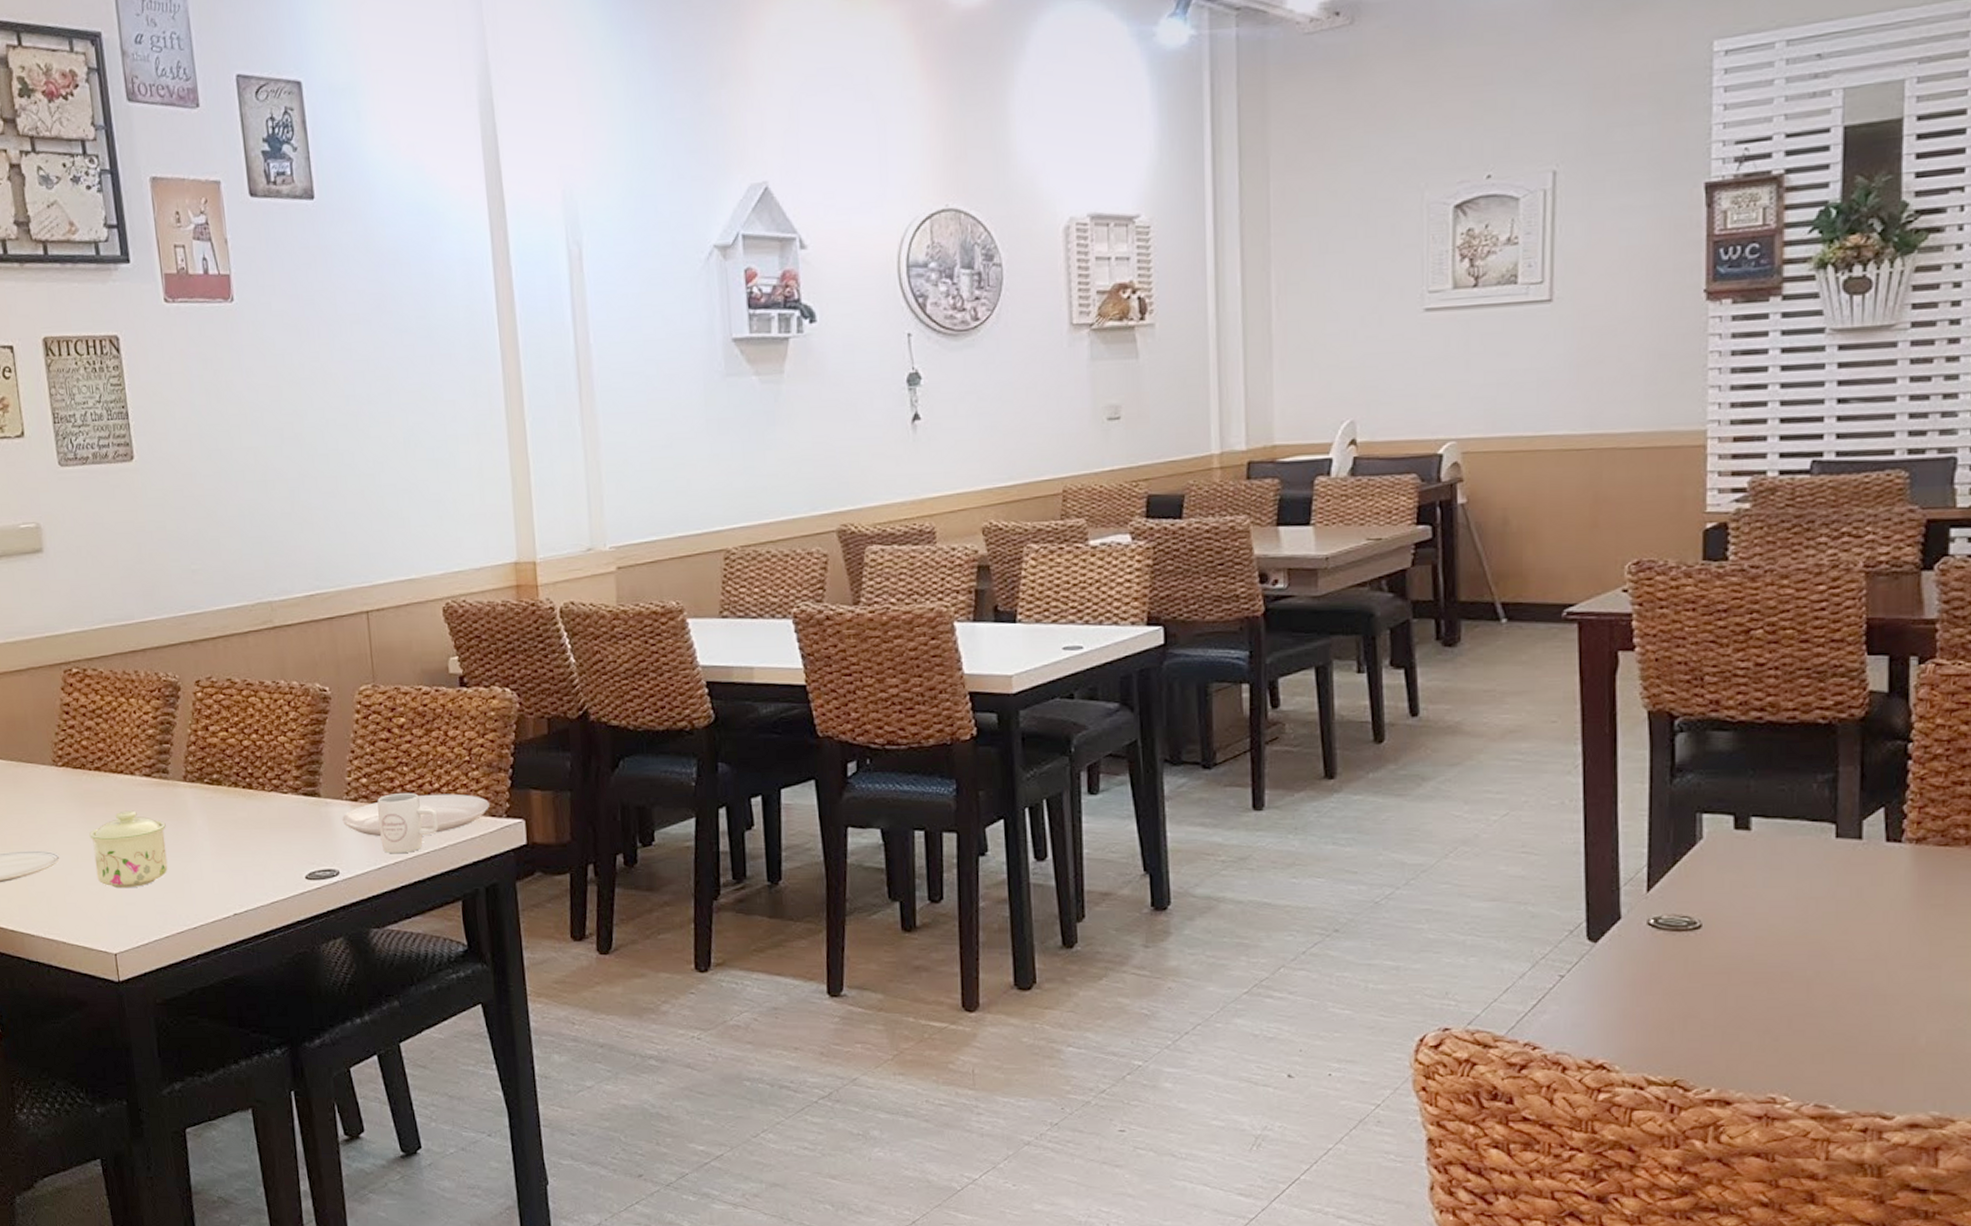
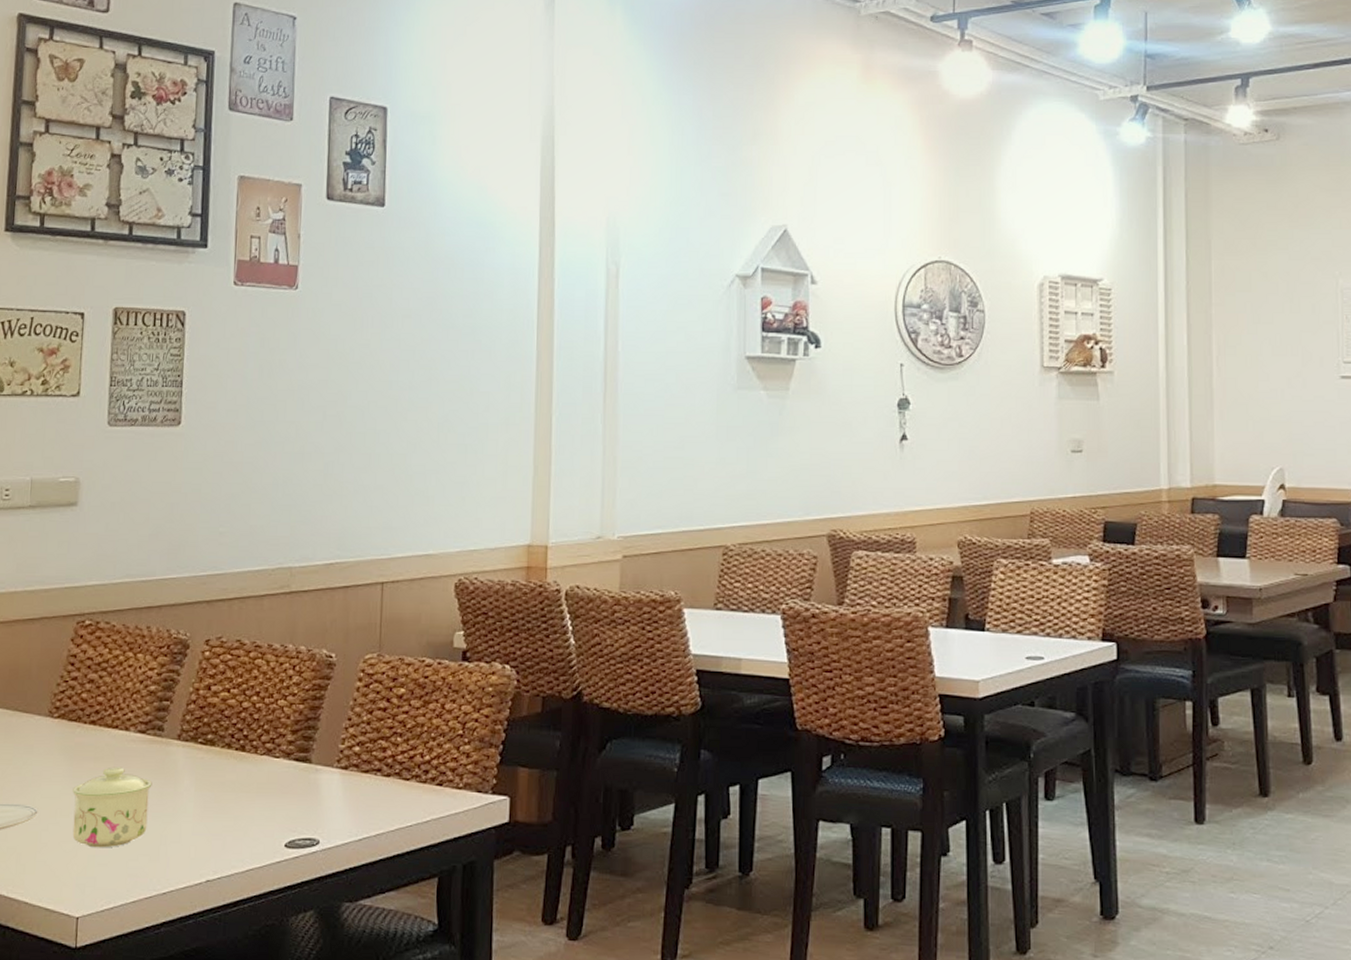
plate: present [342,793,491,836] -> none [330,766,478,806]
mug: present [377,792,439,854] -> none [364,763,425,826]

